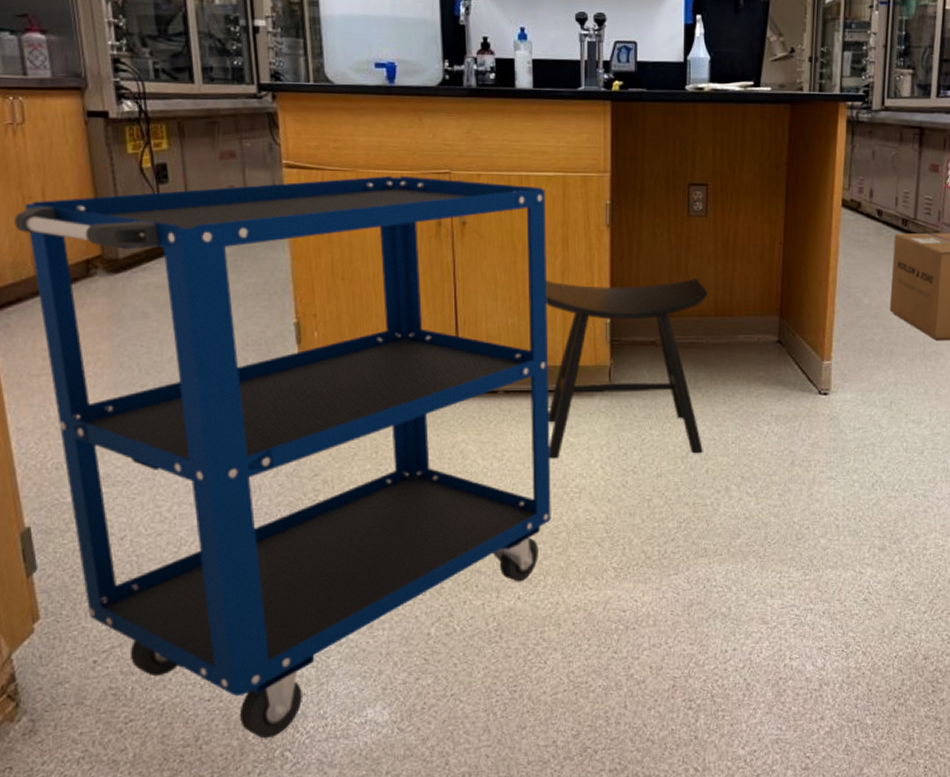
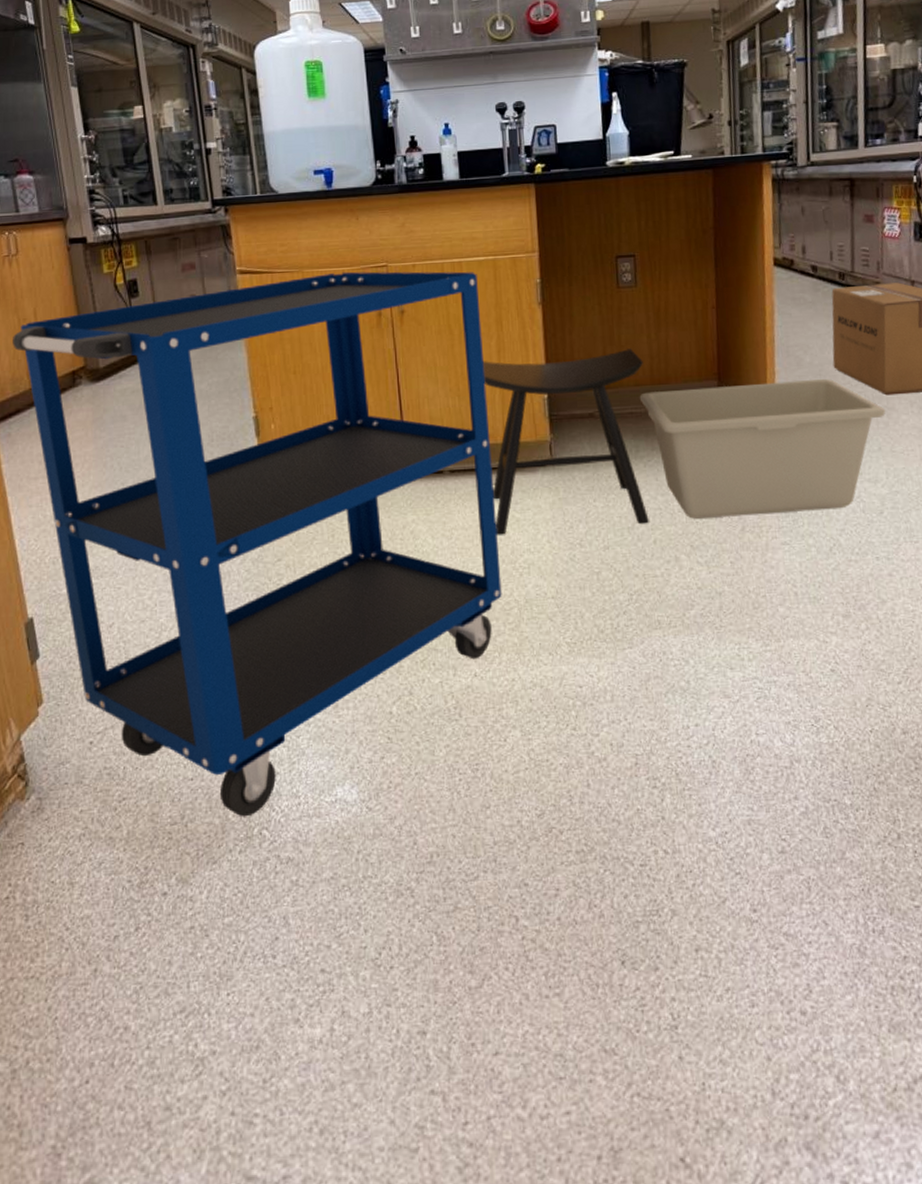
storage bin: none [702,321,934,451] -> present [639,379,885,519]

